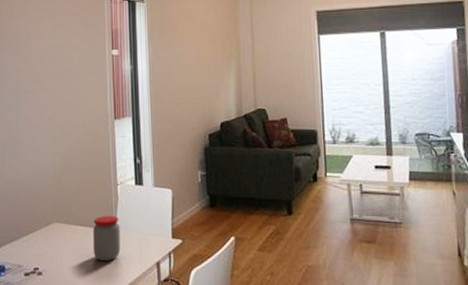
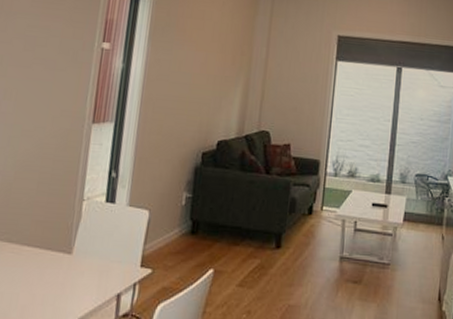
jar: present [93,215,121,261] -> none [39,235,79,290]

